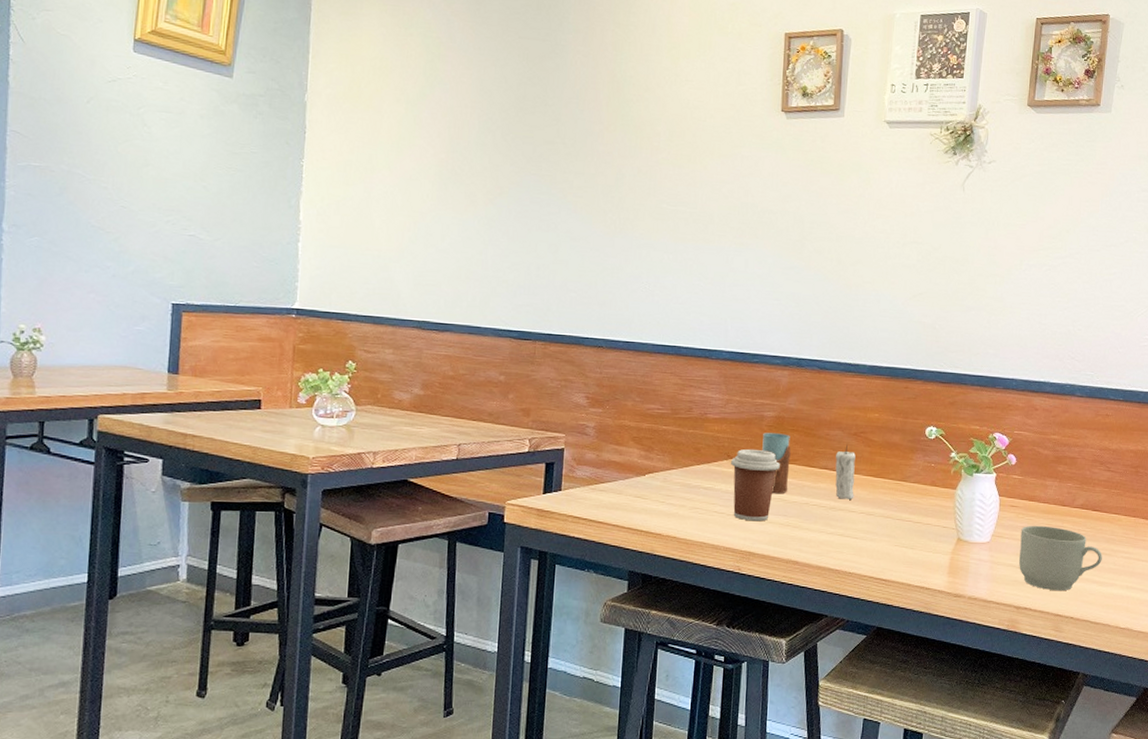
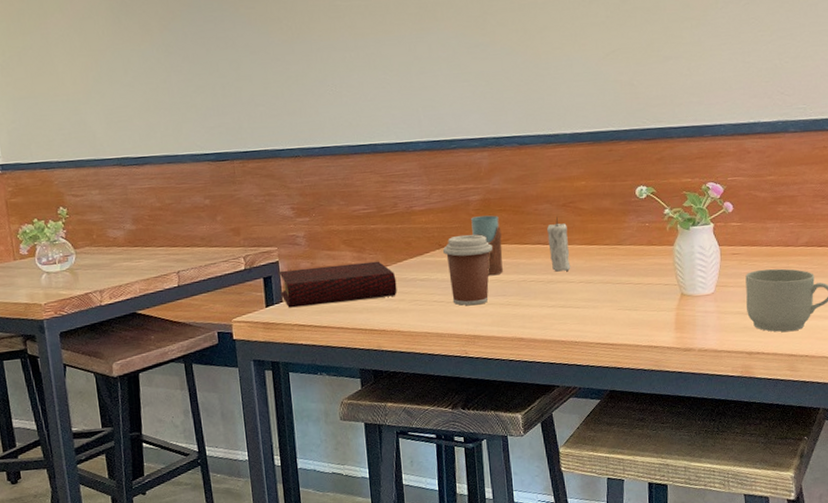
book: none [561,458,680,501] -> present [279,261,397,308]

